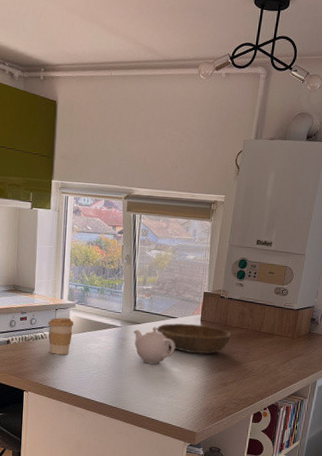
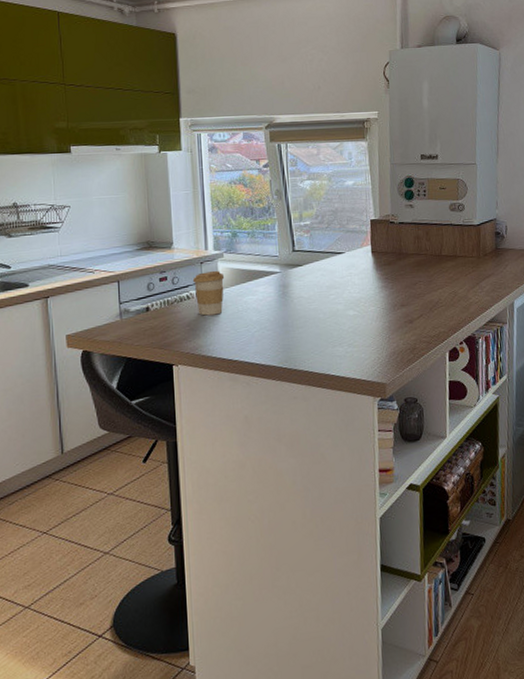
teapot: present [133,326,175,364] -> none [295,266,347,311]
bowl: present [156,323,232,354] -> none [322,257,410,291]

